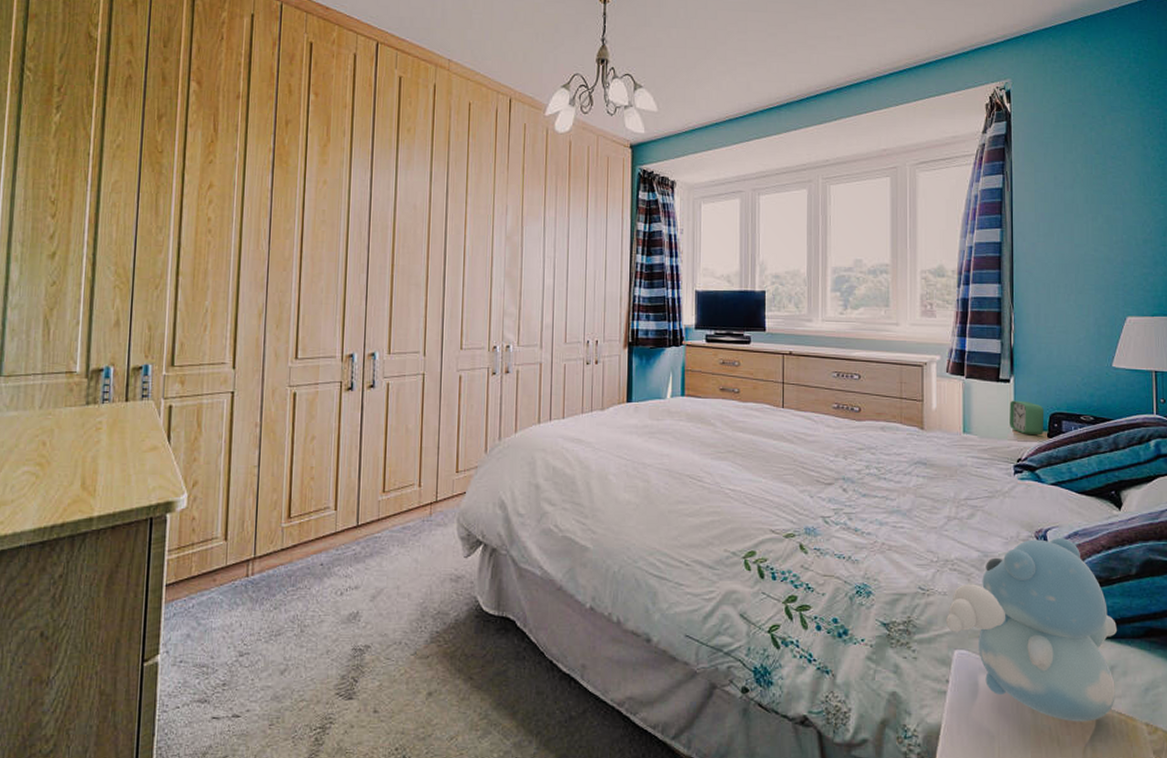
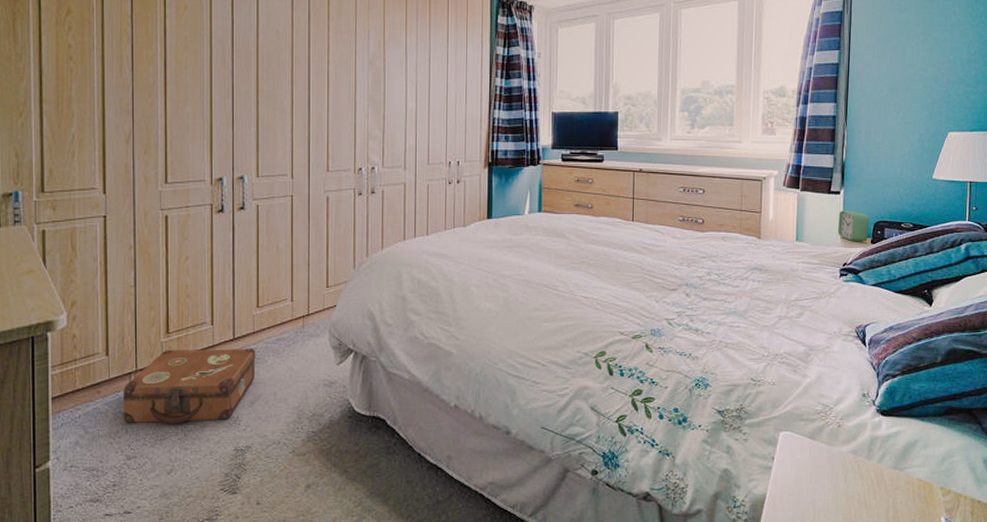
suitcase: none [237,536,380,619] -> present [122,349,256,425]
teddy bear: present [946,537,1117,722] -> none [774,331,921,488]

